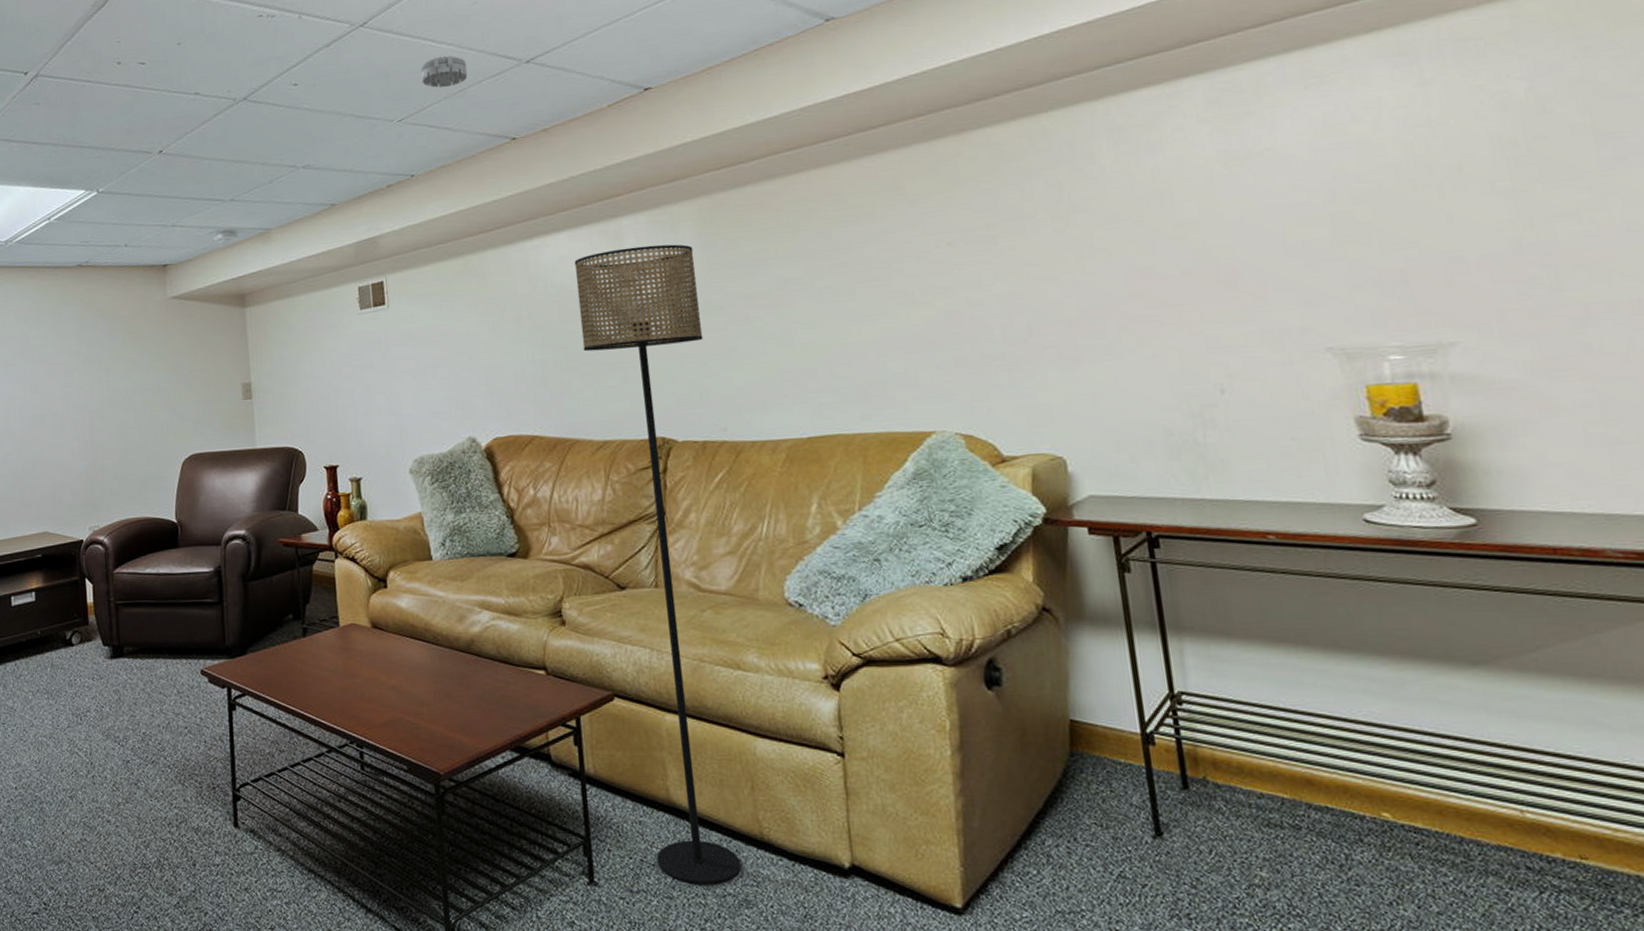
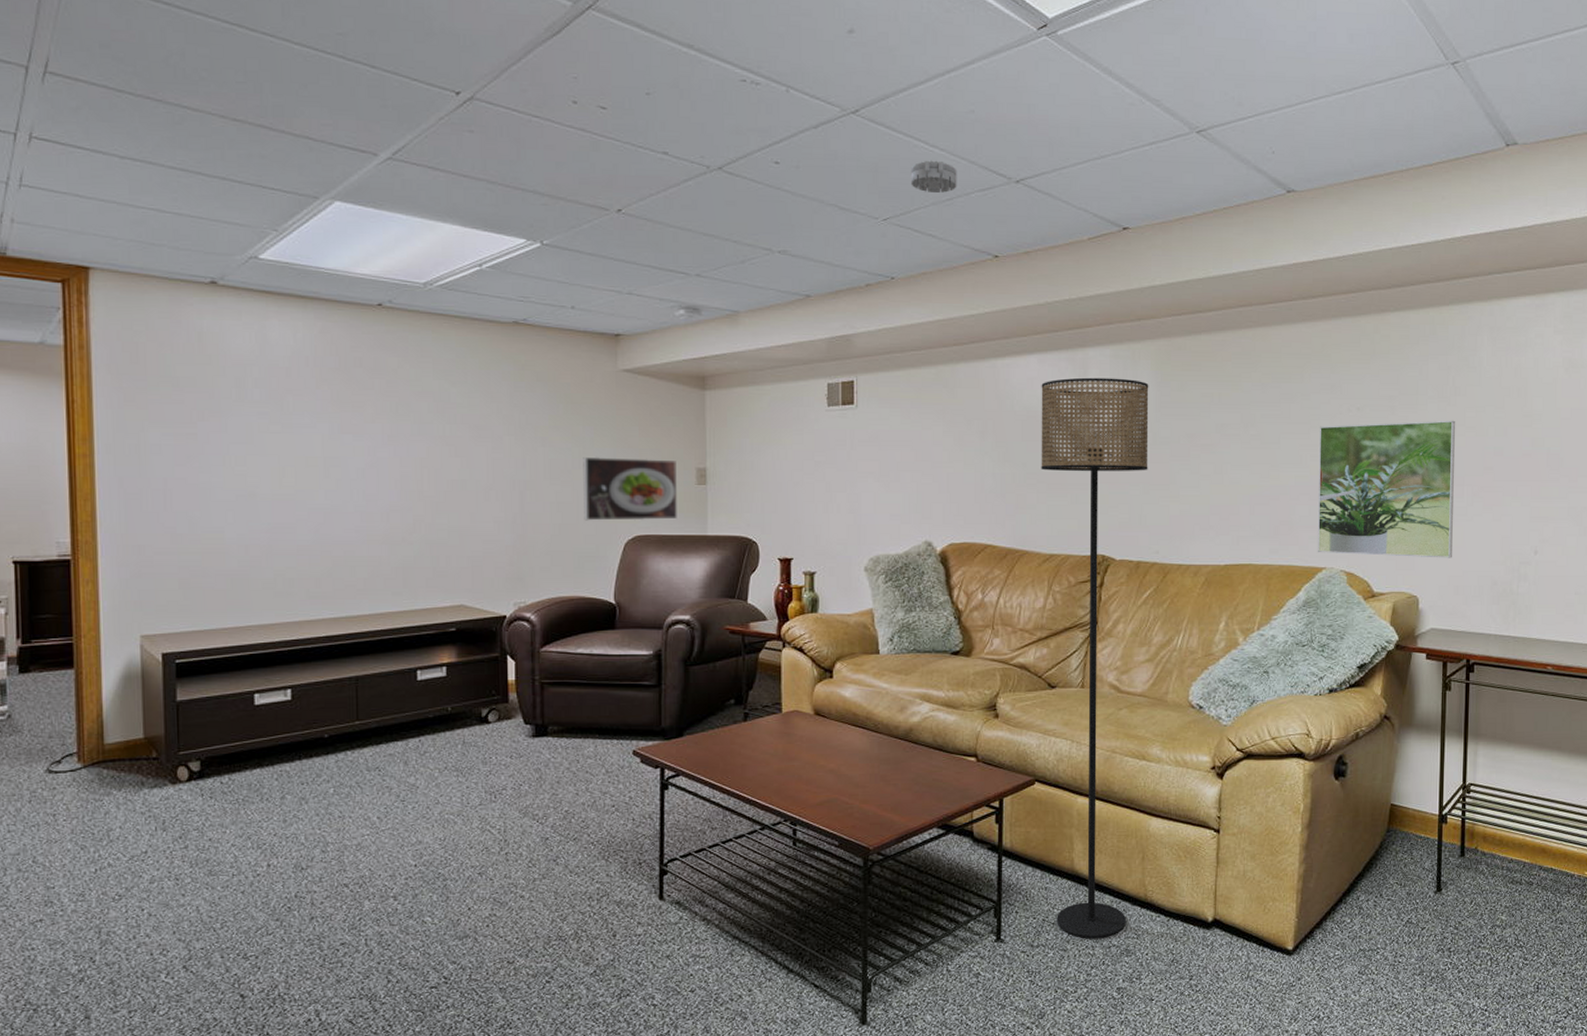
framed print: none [141,378,228,444] -> present [583,456,677,521]
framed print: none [902,242,1104,415] -> present [1317,420,1455,558]

